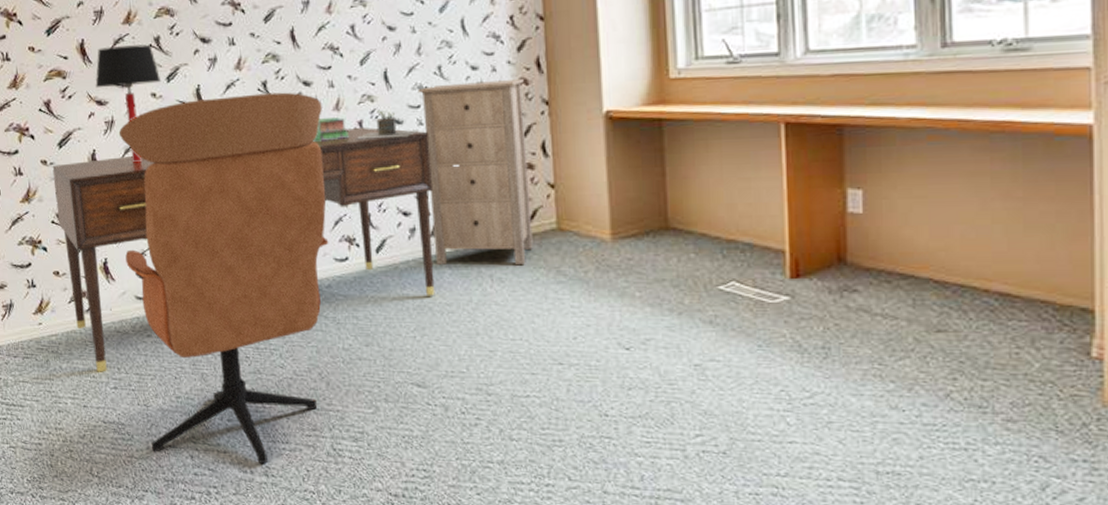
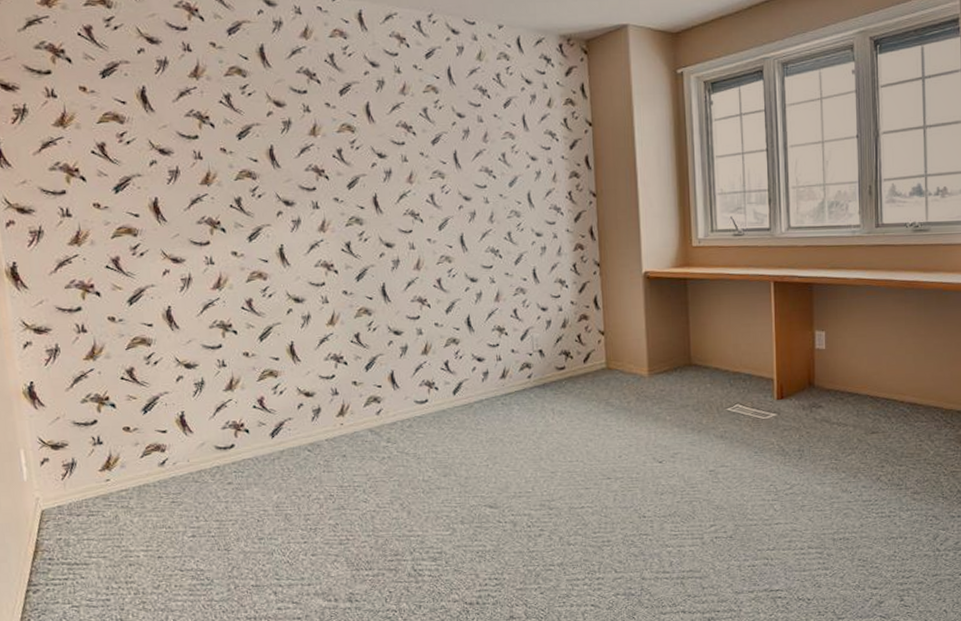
desk: present [52,127,435,372] -> none [122,284,505,523]
table lamp: present [95,44,162,163] -> none [170,204,243,319]
office chair: present [118,92,329,465] -> none [196,252,410,593]
stack of books: present [313,116,350,142] -> none [395,275,430,297]
potted plant: present [356,110,419,140] -> none [435,269,491,296]
storage cabinet: present [418,78,533,266] -> none [490,244,587,402]

